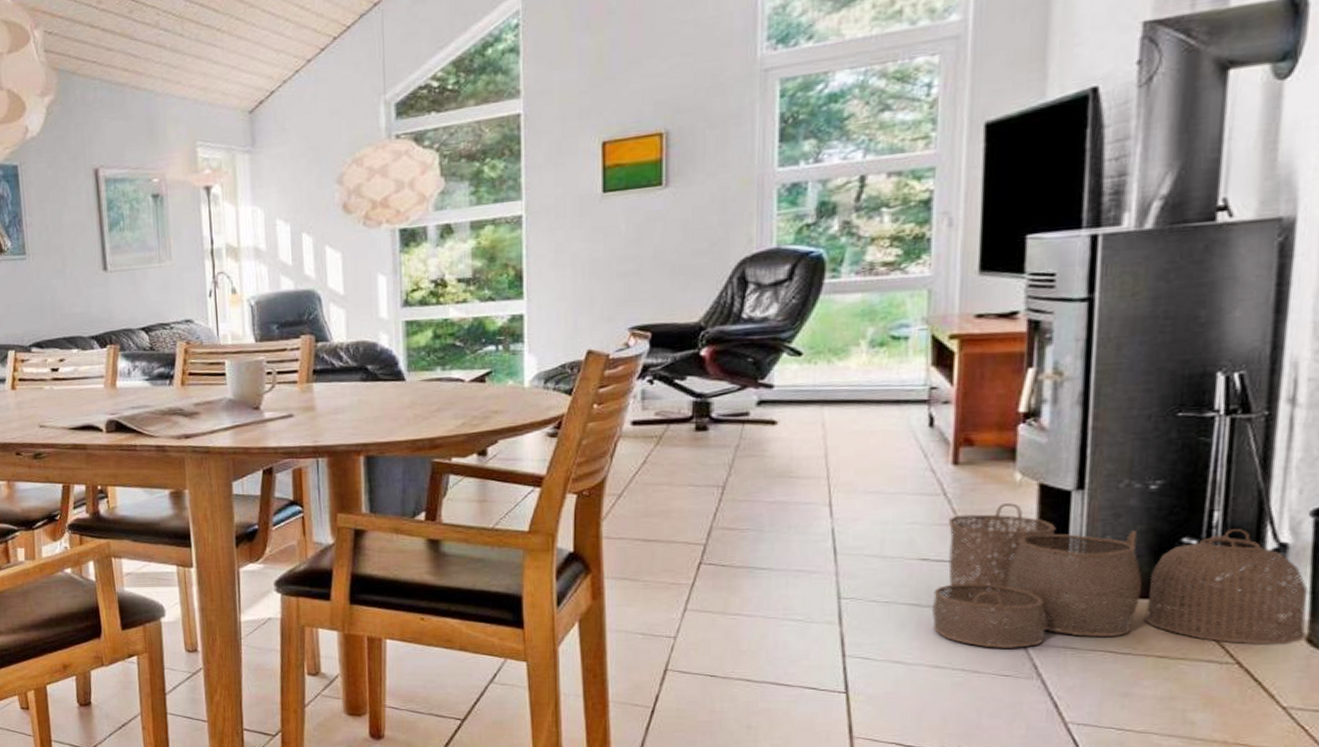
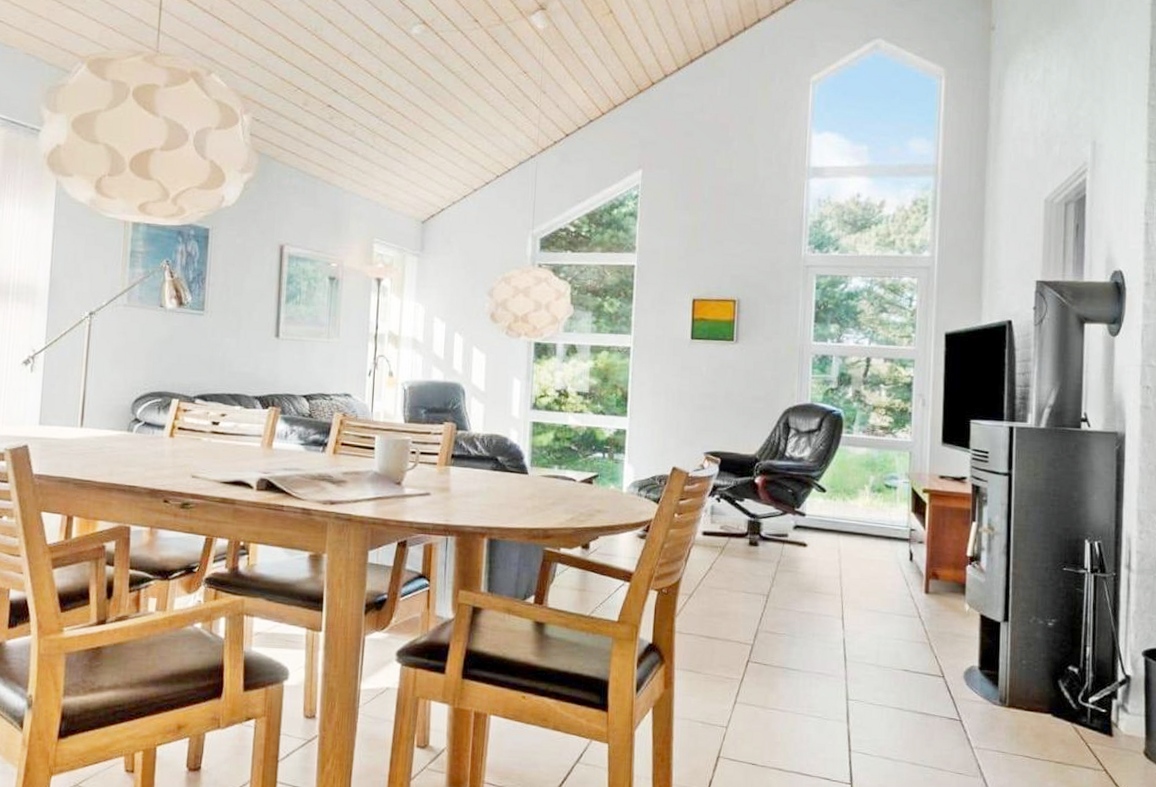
woven basket: present [931,503,1308,648] -> none [910,628,1144,757]

